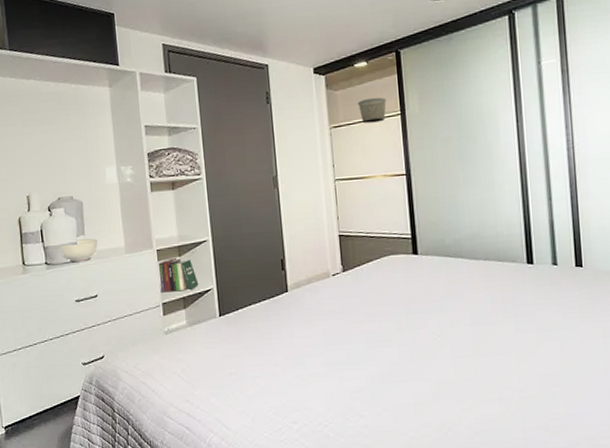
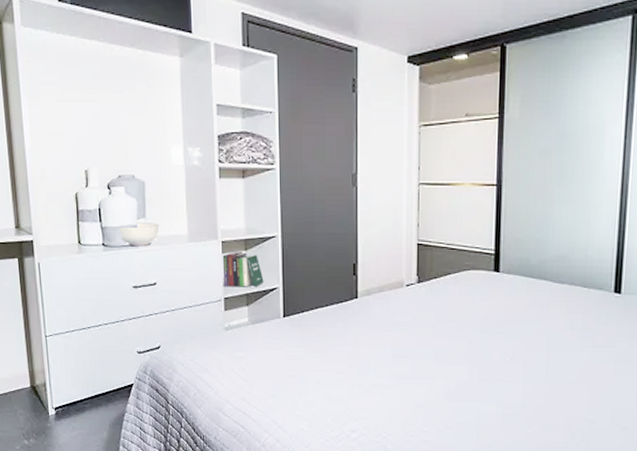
basket: present [357,97,386,124] -> none [452,96,484,124]

